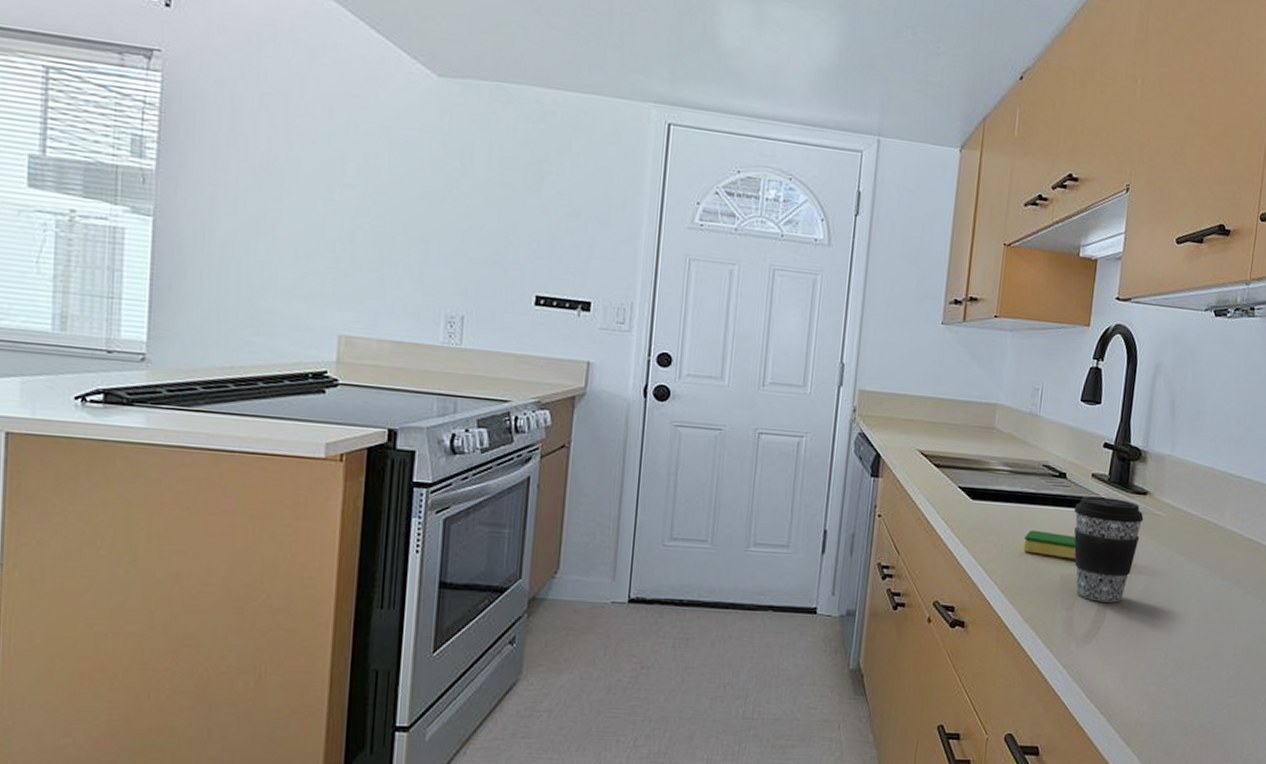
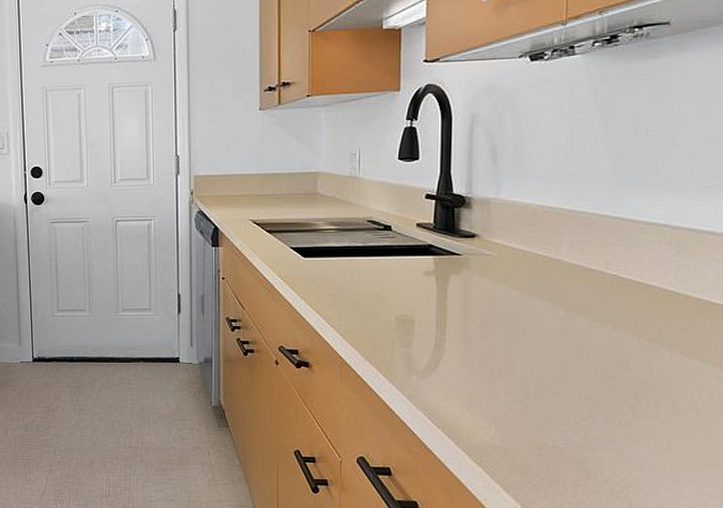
dish sponge: present [1023,530,1077,560] -> none [357,279,409,302]
coffee cup: present [1074,496,1144,603] -> none [403,243,474,338]

